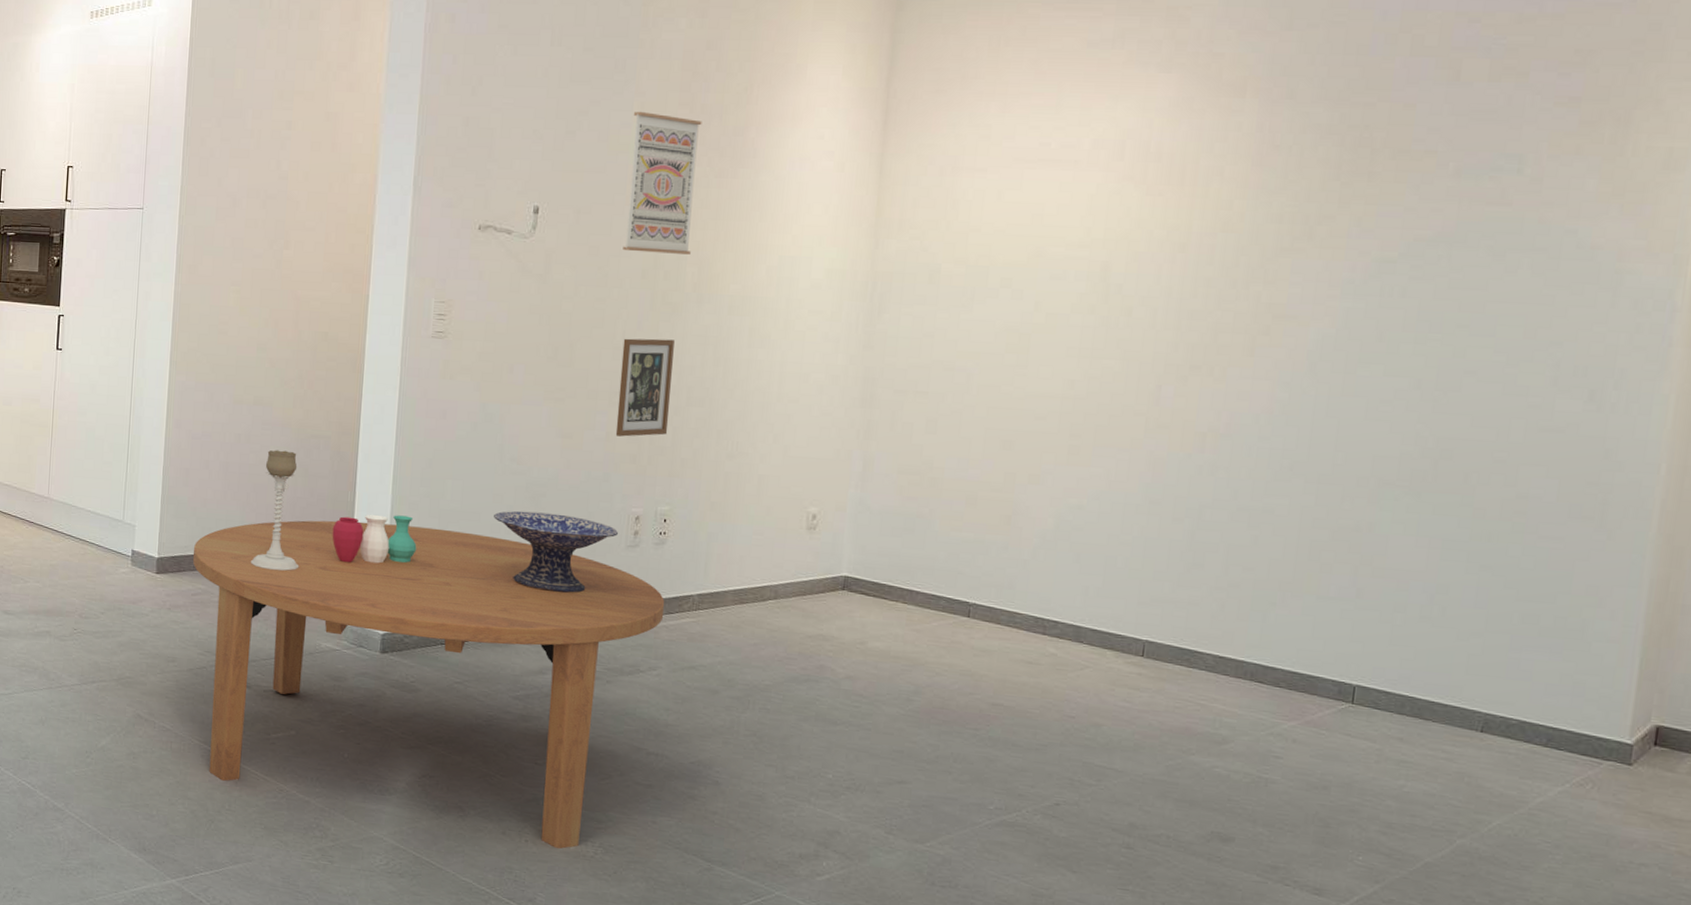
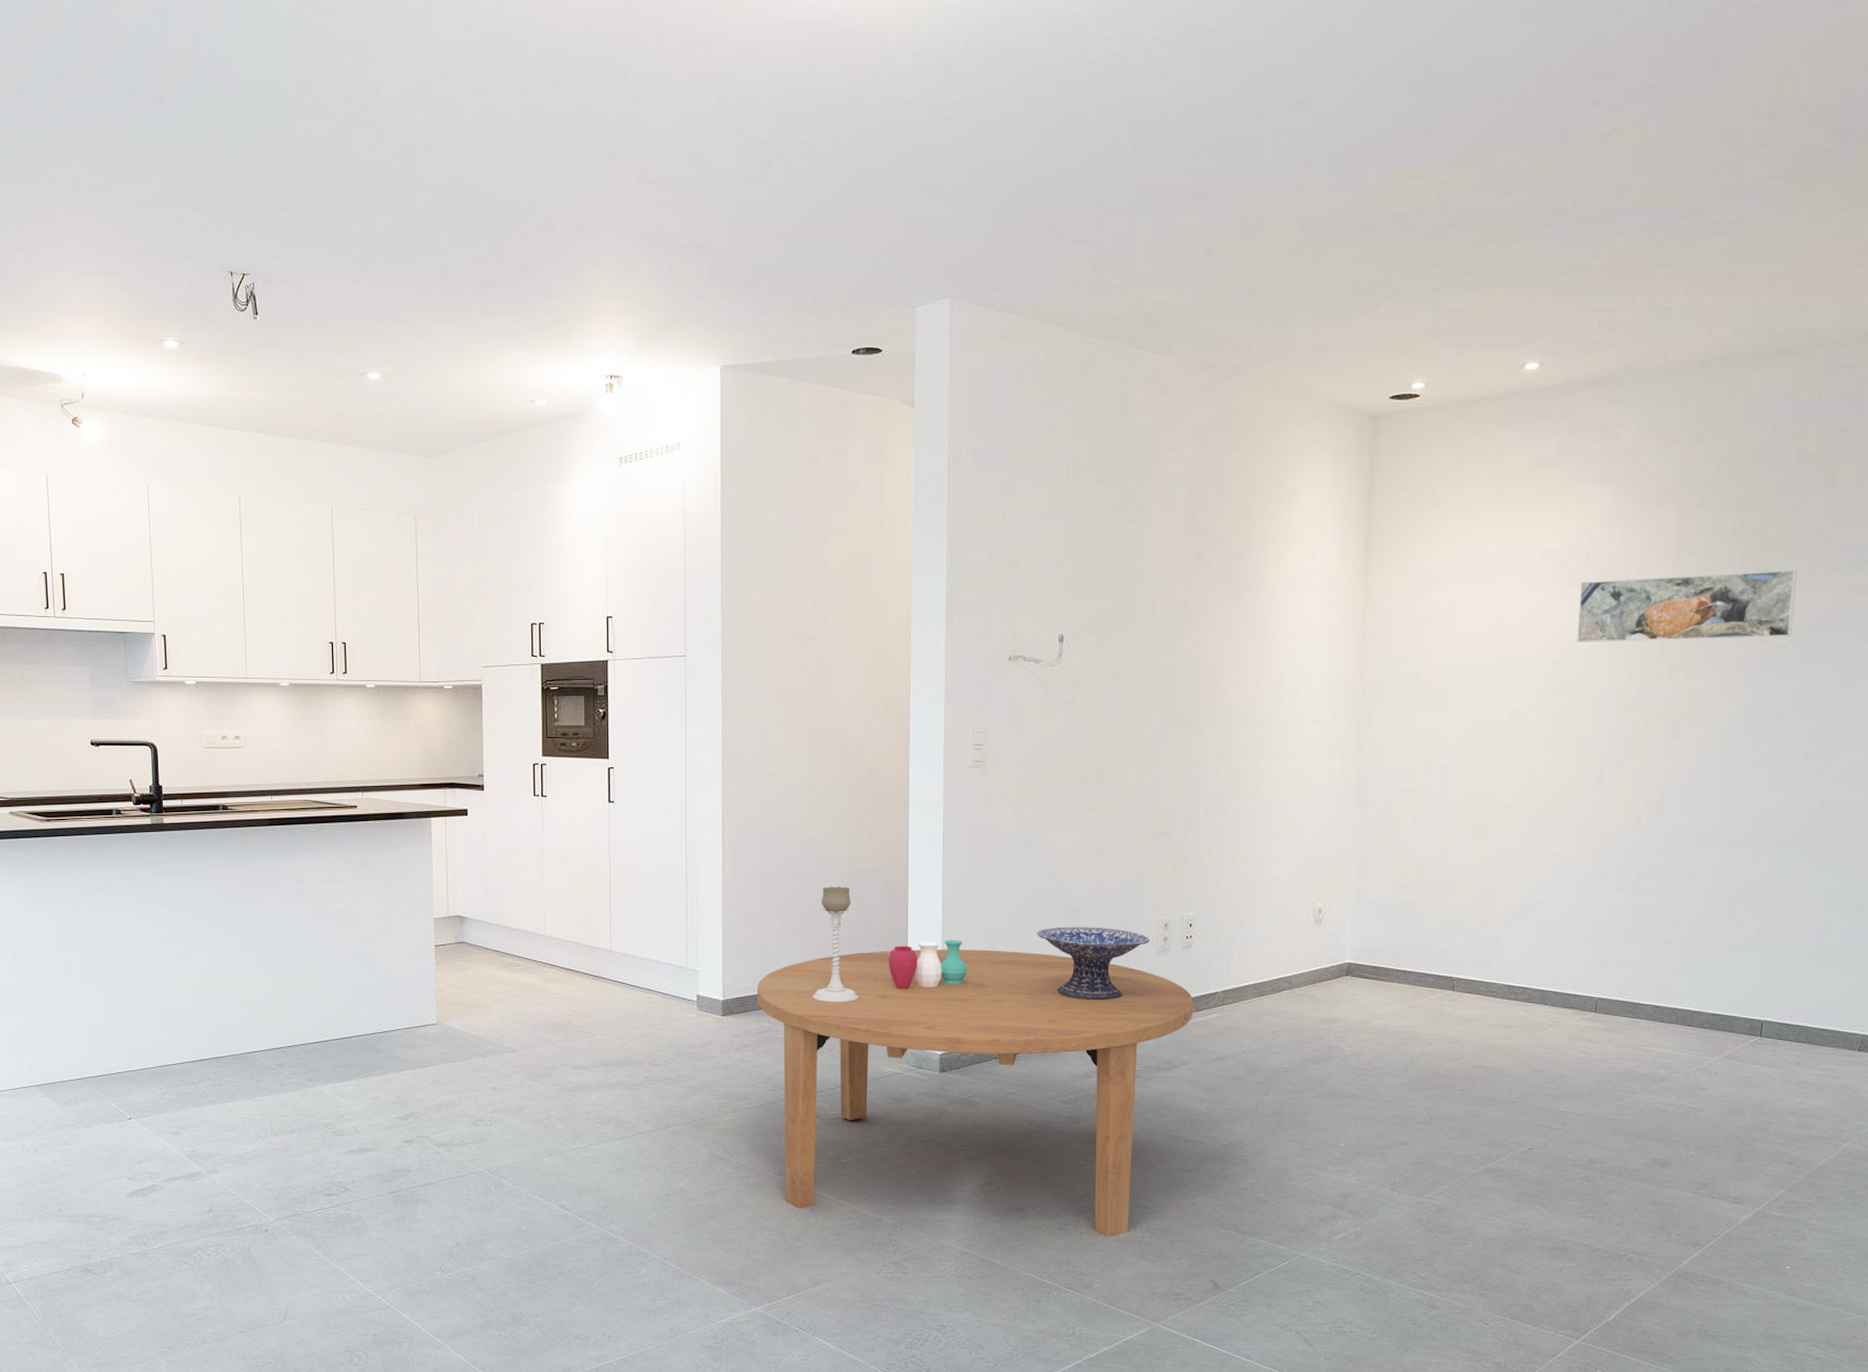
picture frame: present [615,338,675,437] -> none [1143,755,1192,850]
wall art: present [623,111,702,255] -> none [1141,538,1207,674]
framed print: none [1131,173,1410,250] -> present [1577,569,1797,642]

